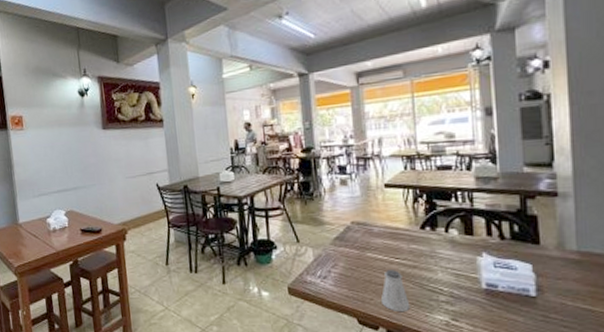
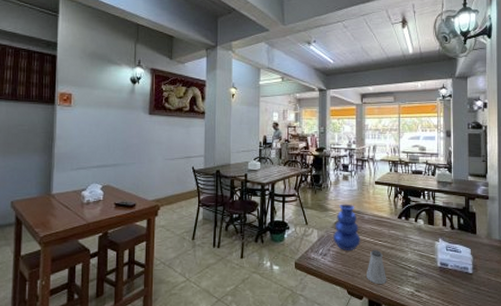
vase: none [333,214,371,272] -> present [333,204,361,250]

